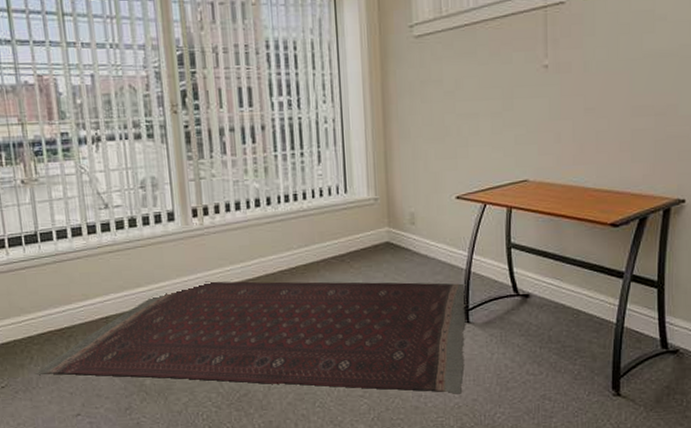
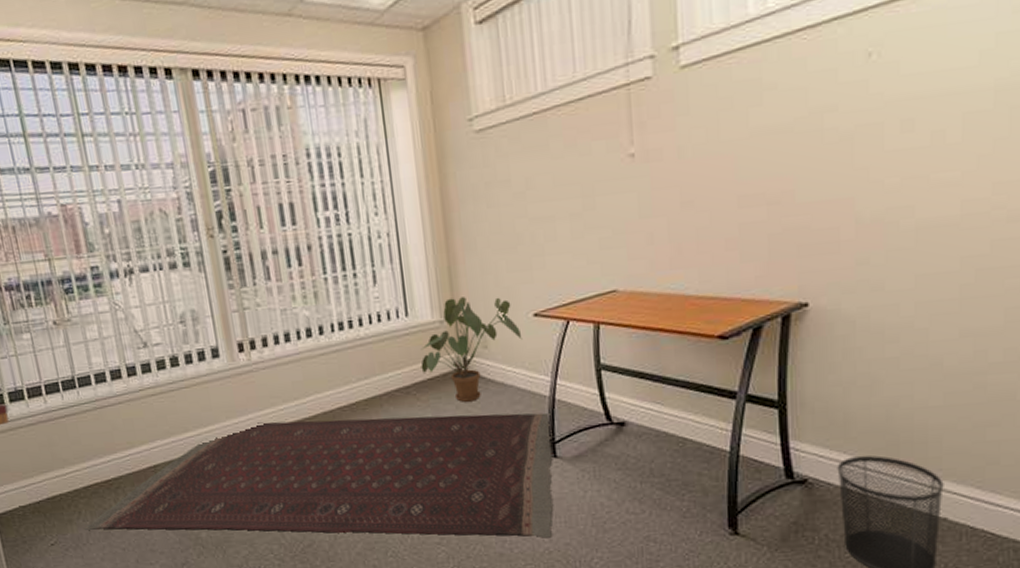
house plant: none [355,179,445,271] -> present [420,297,523,402]

